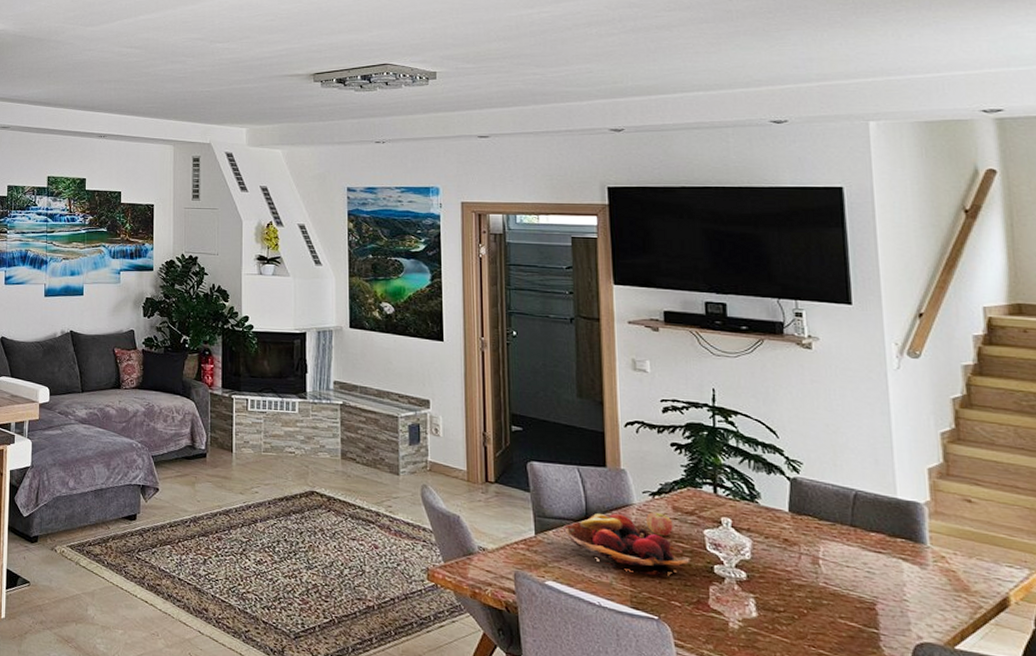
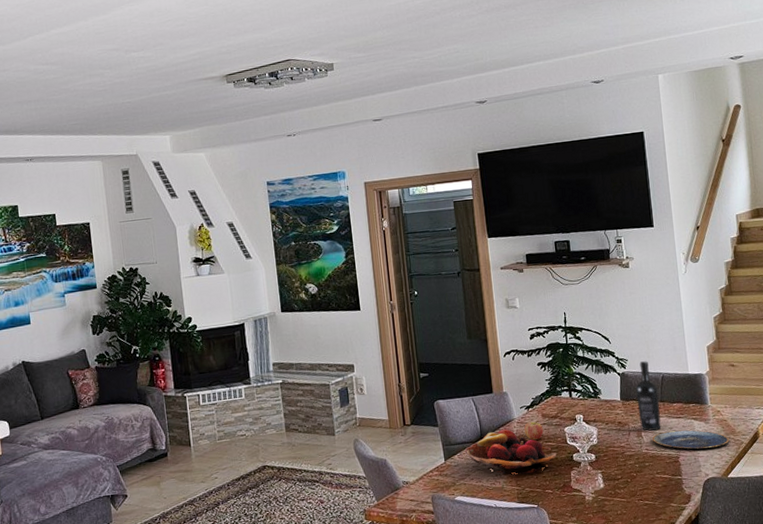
wine bottle: none [812,469,850,562] -> present [635,361,661,431]
plate: none [834,566,960,605] -> present [651,429,730,450]

